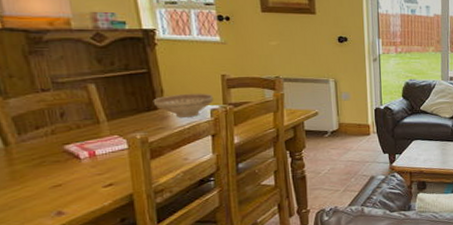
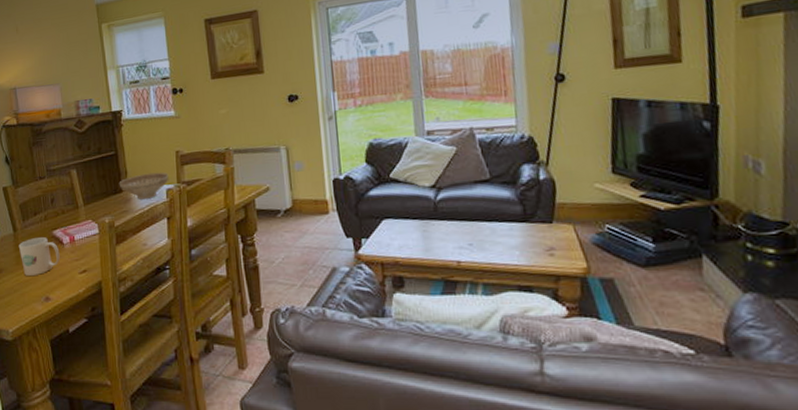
mug: none [13,152,76,192] -> present [18,237,60,276]

